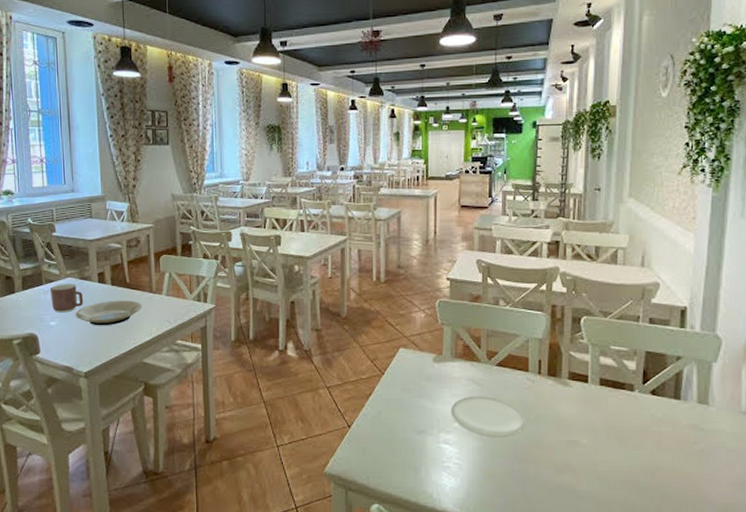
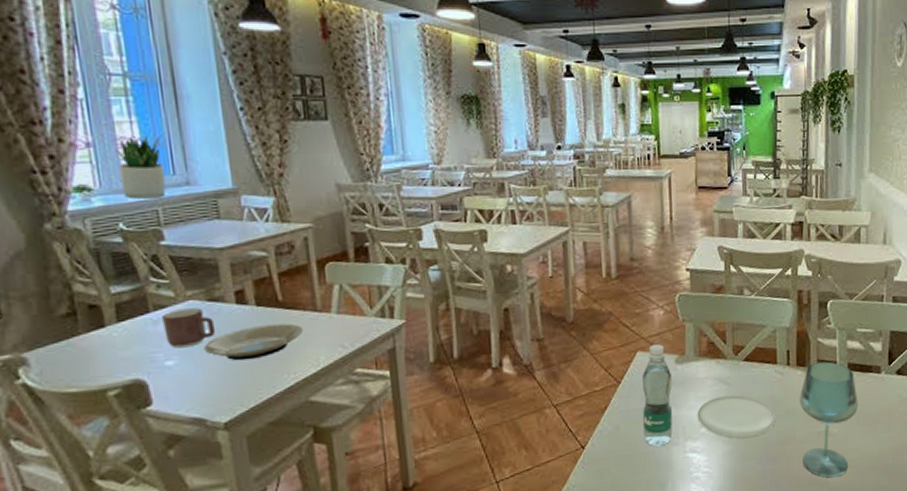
planter: none [30,154,59,201] -> present [116,134,166,199]
bottle: none [401,342,430,434] -> present [642,343,673,447]
wine glass: none [549,374,609,486] -> present [799,361,859,478]

